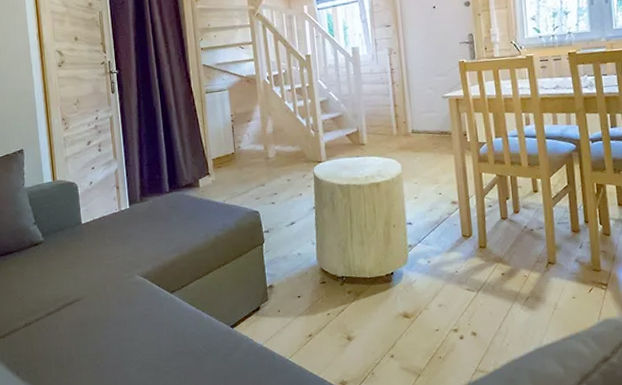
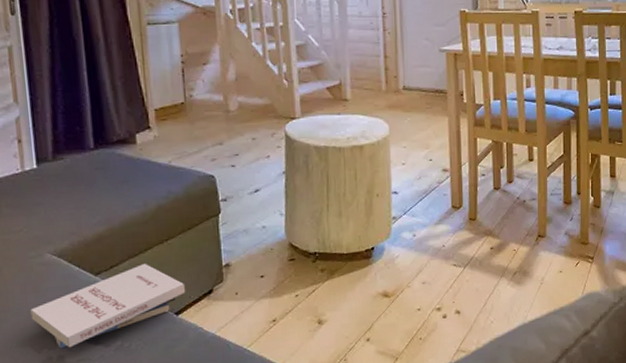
books: none [125,283,239,352] -> present [30,263,186,349]

